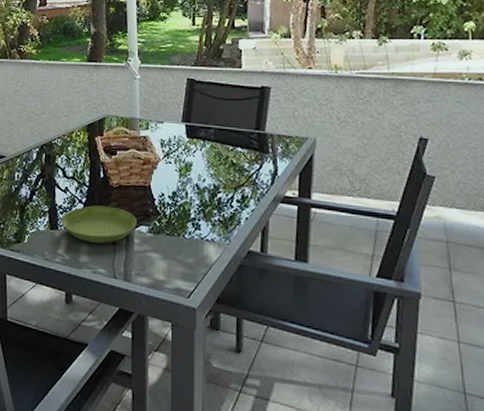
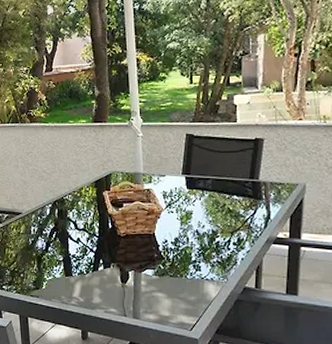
saucer: present [62,205,137,243] -> none [76,253,143,286]

